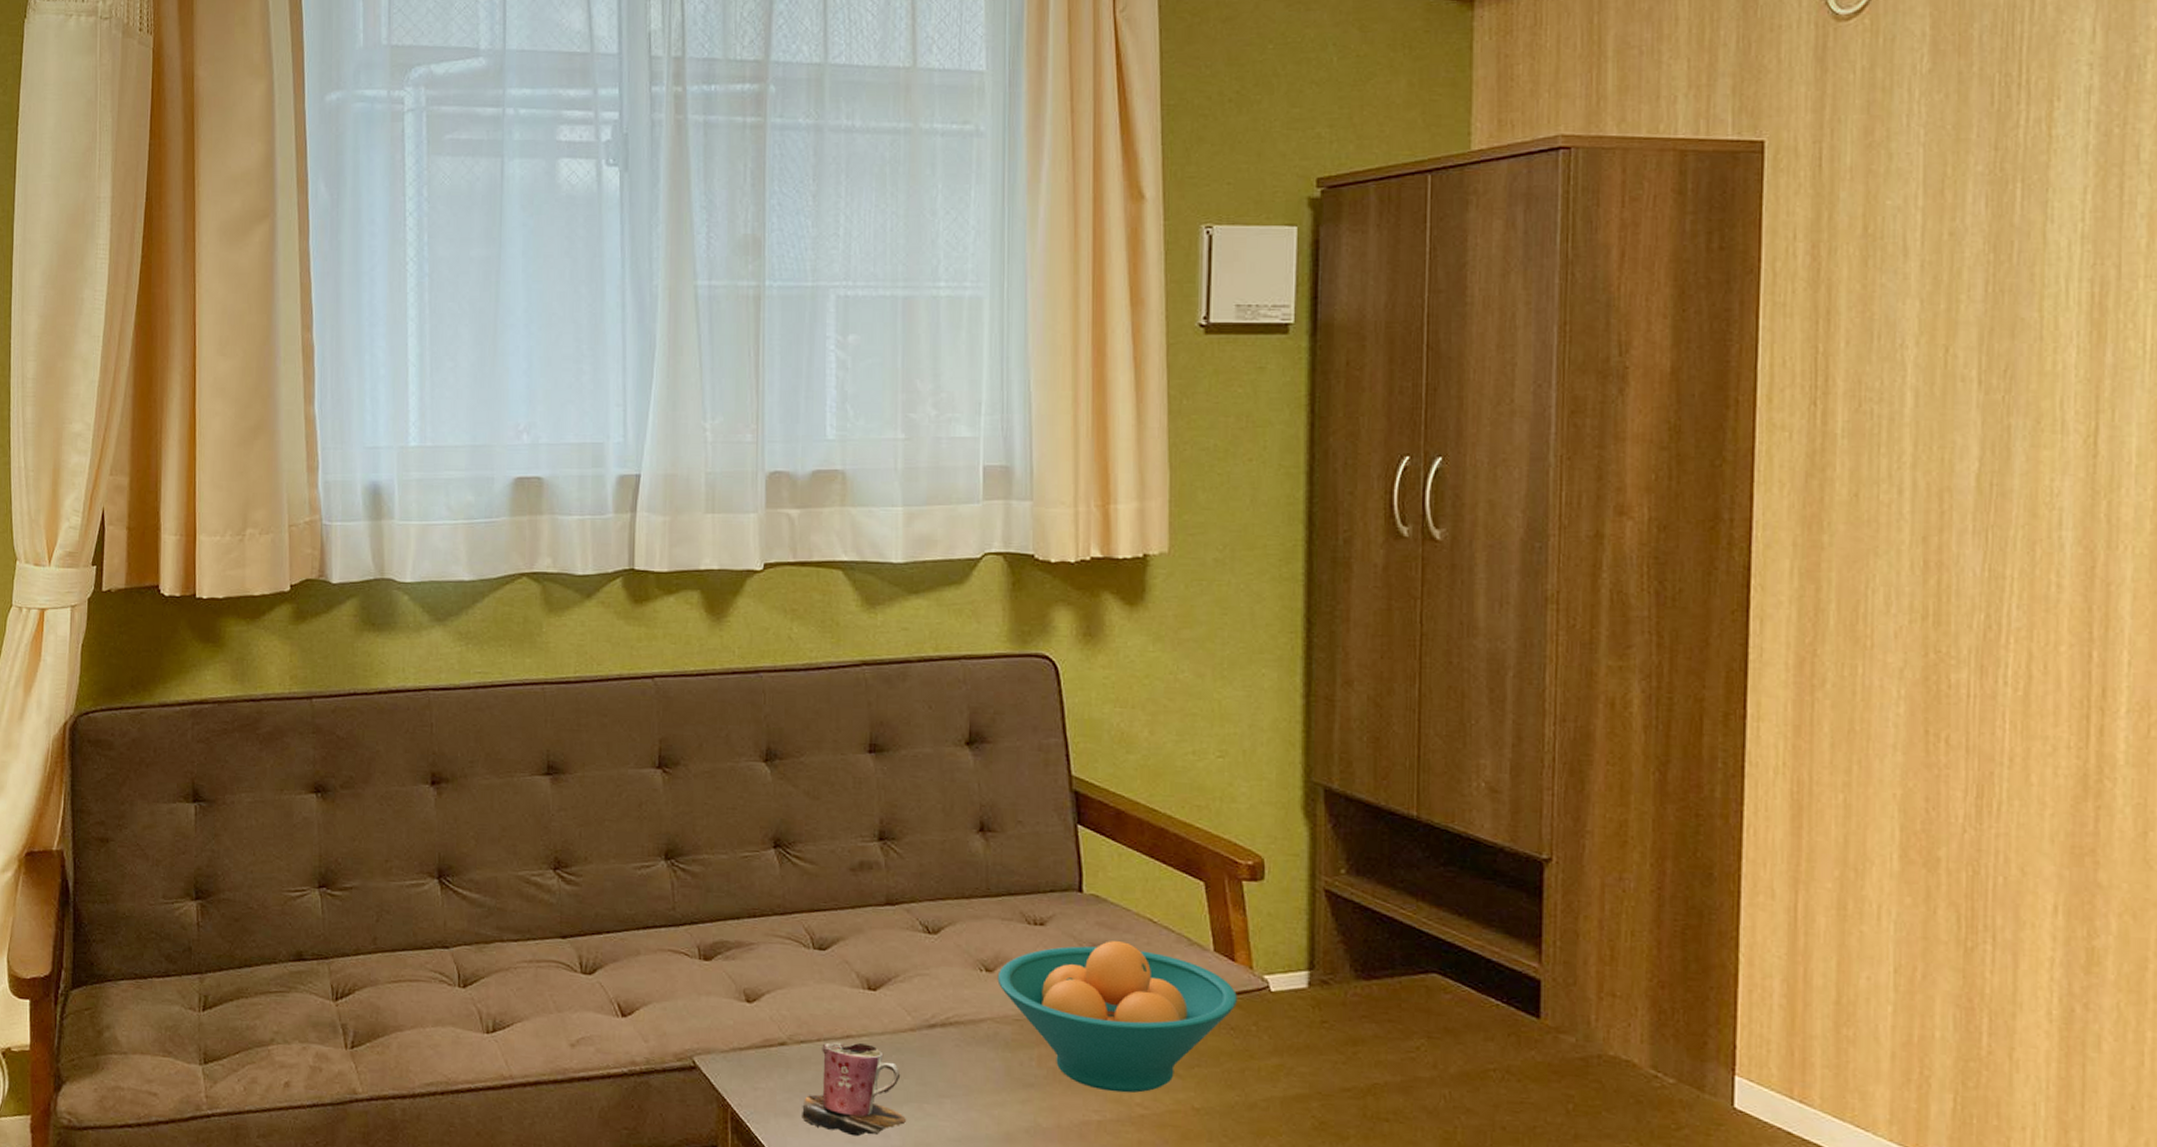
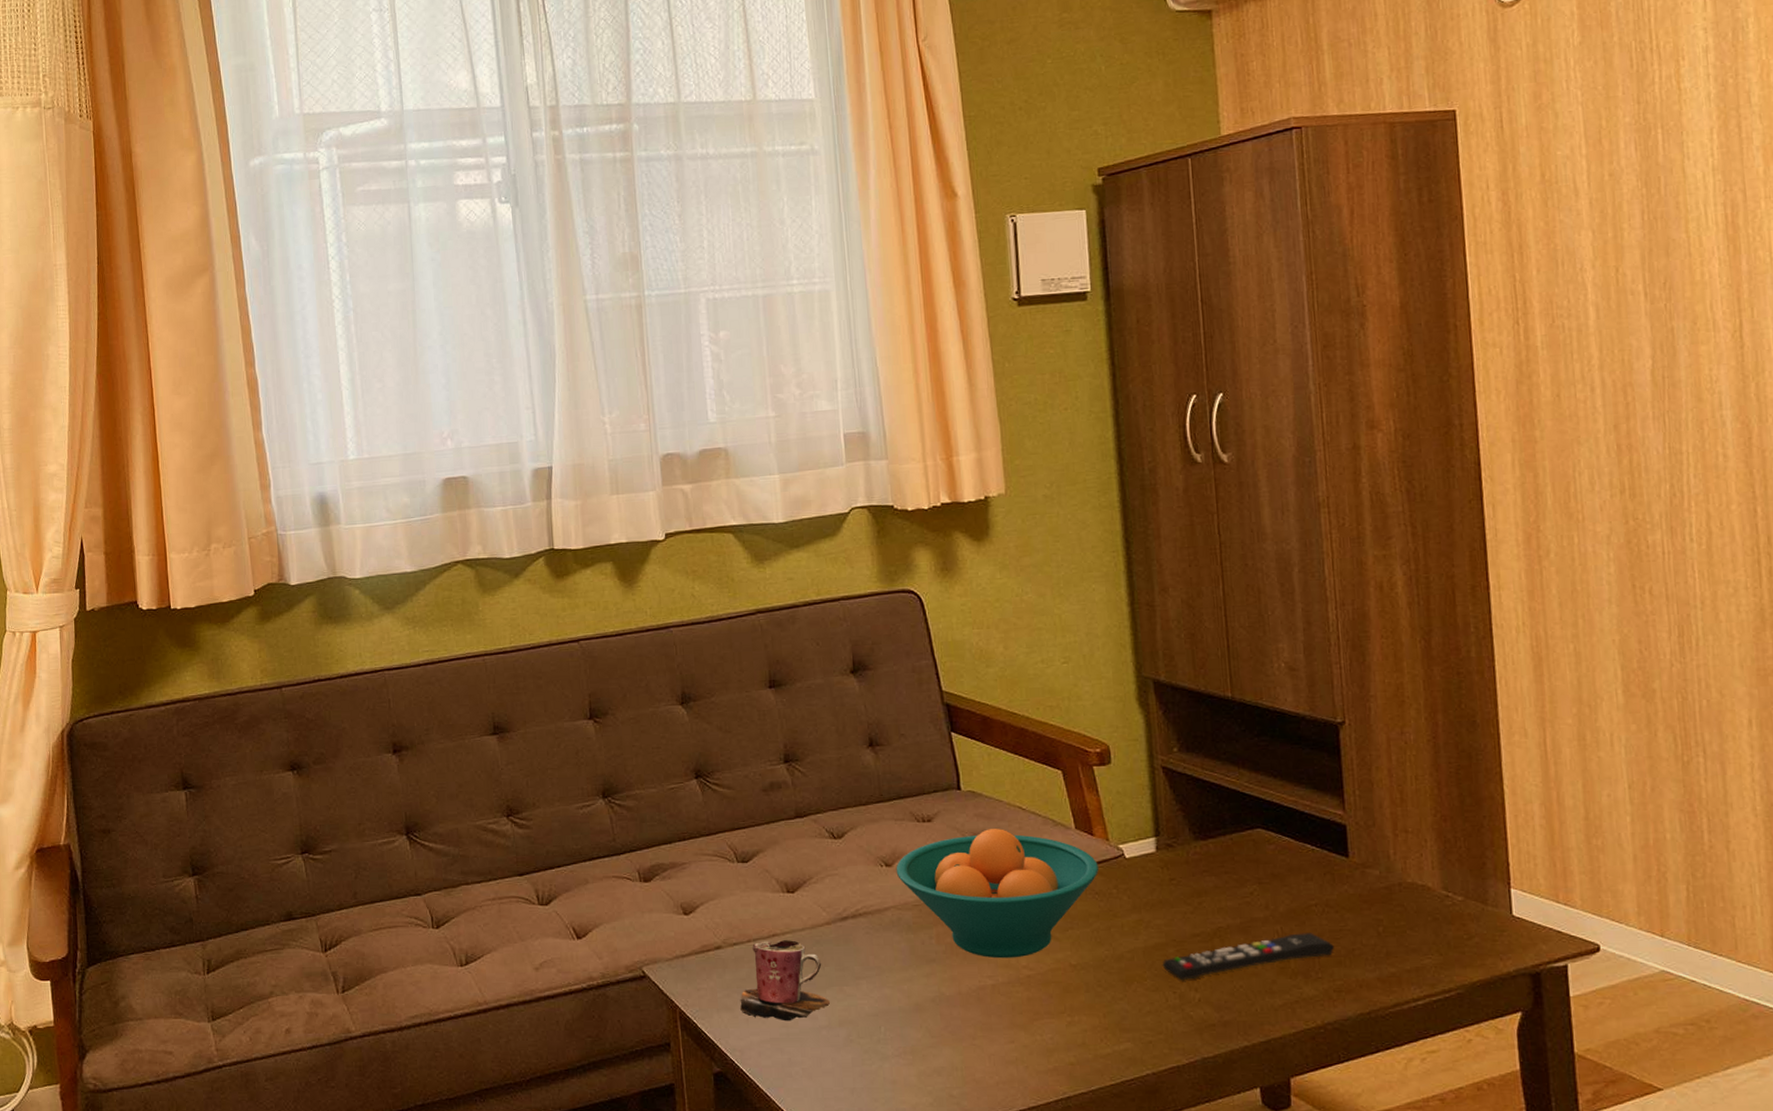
remote control: none [1302,1100,1511,1140] -> present [1162,933,1334,980]

